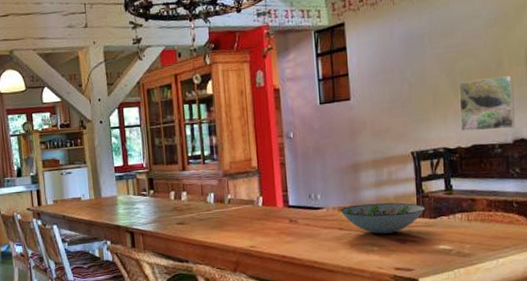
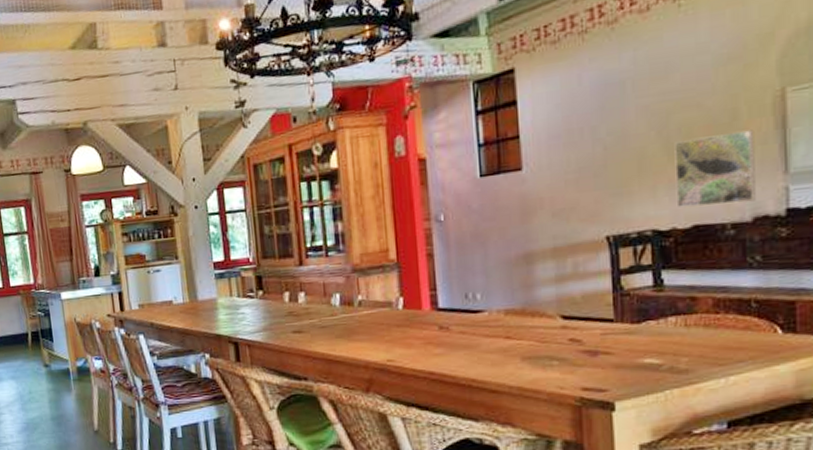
decorative bowl: present [341,202,425,234] -> none [508,303,624,344]

